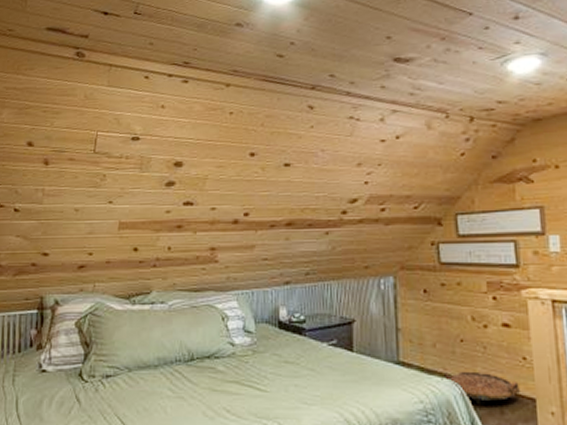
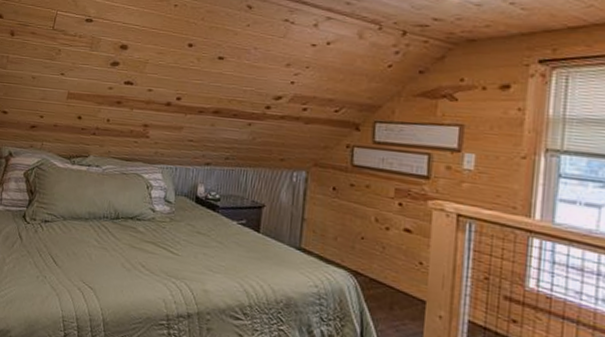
woven basket: present [441,371,520,404] -> none [338,264,412,298]

